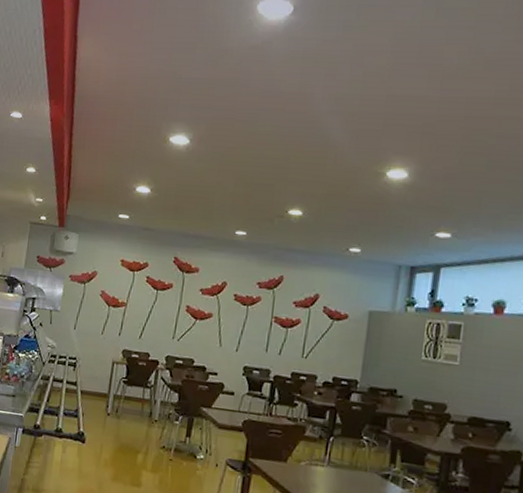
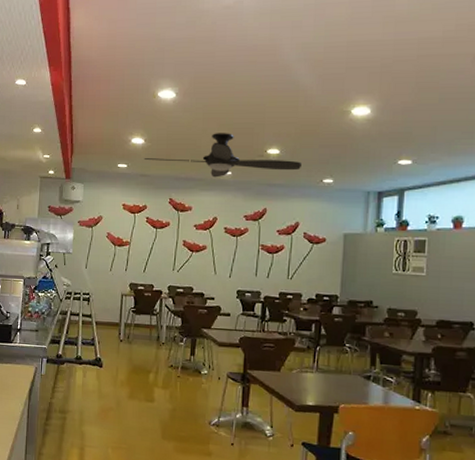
electric fan: none [148,187,326,238] -> present [144,133,301,178]

